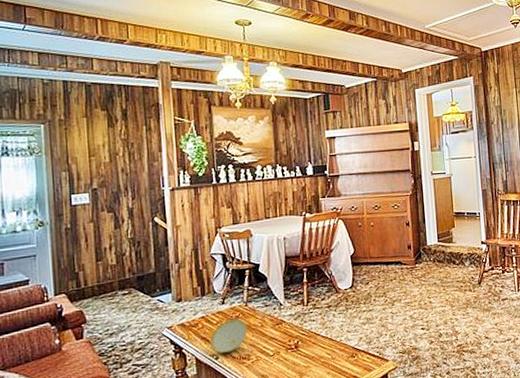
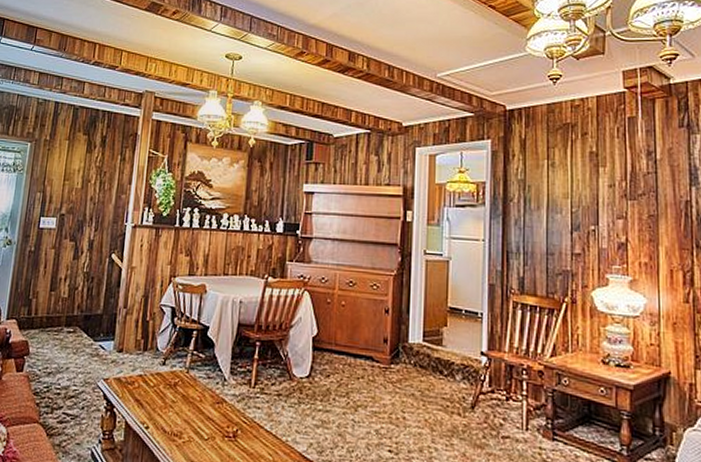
decorative bowl: present [210,318,248,353] -> none [142,384,185,424]

